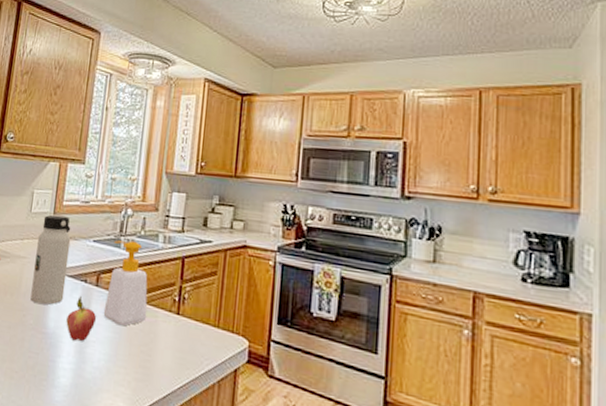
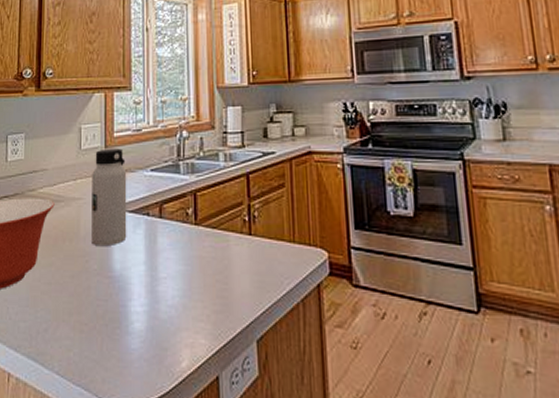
fruit: present [66,296,96,341] -> none [133,231,164,280]
soap bottle: present [103,240,148,326] -> none [171,164,218,257]

